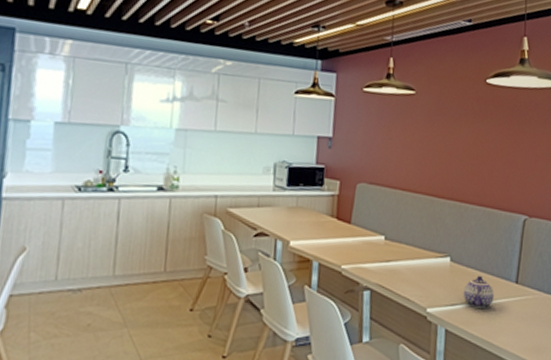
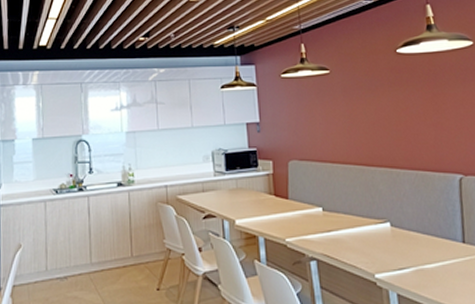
teapot: present [463,276,494,308] -> none [409,239,442,270]

